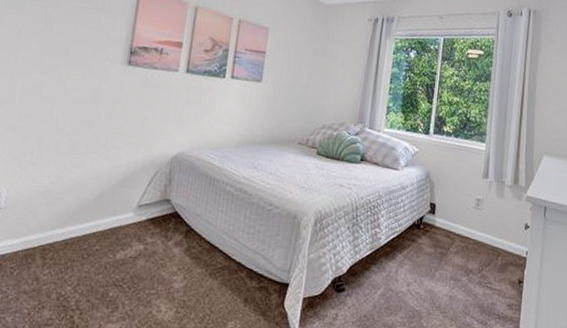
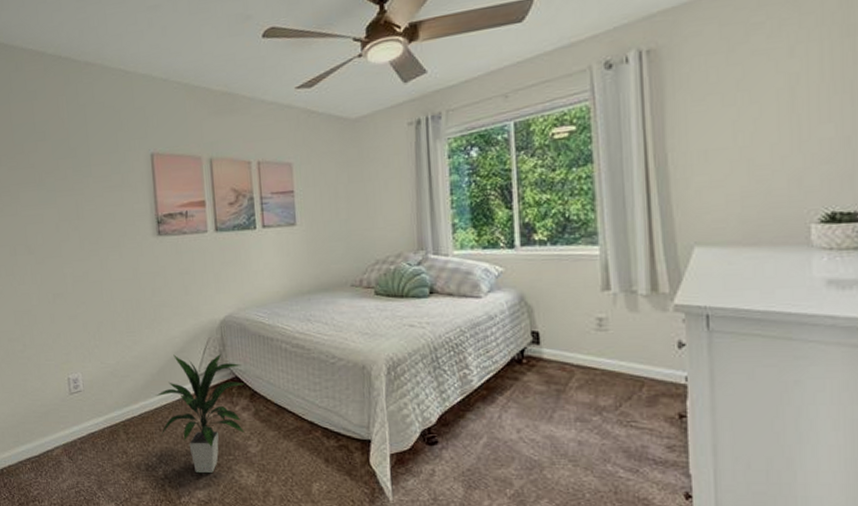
indoor plant: none [82,182,183,306] -> present [156,354,244,473]

